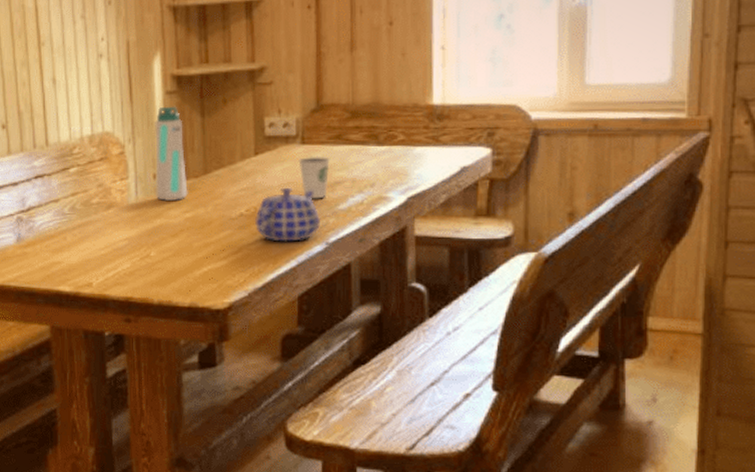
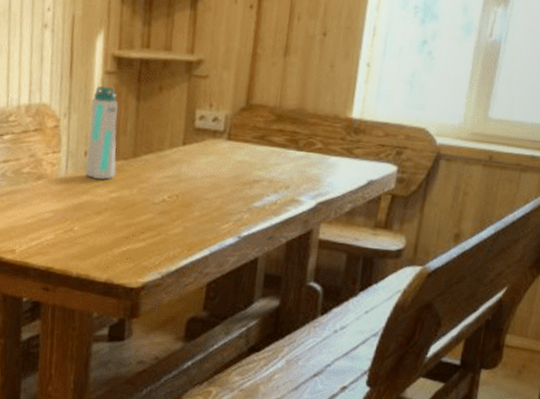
teapot: present [254,187,320,242] -> none [174,179,236,232]
dixie cup: present [298,156,330,199] -> none [222,152,252,195]

